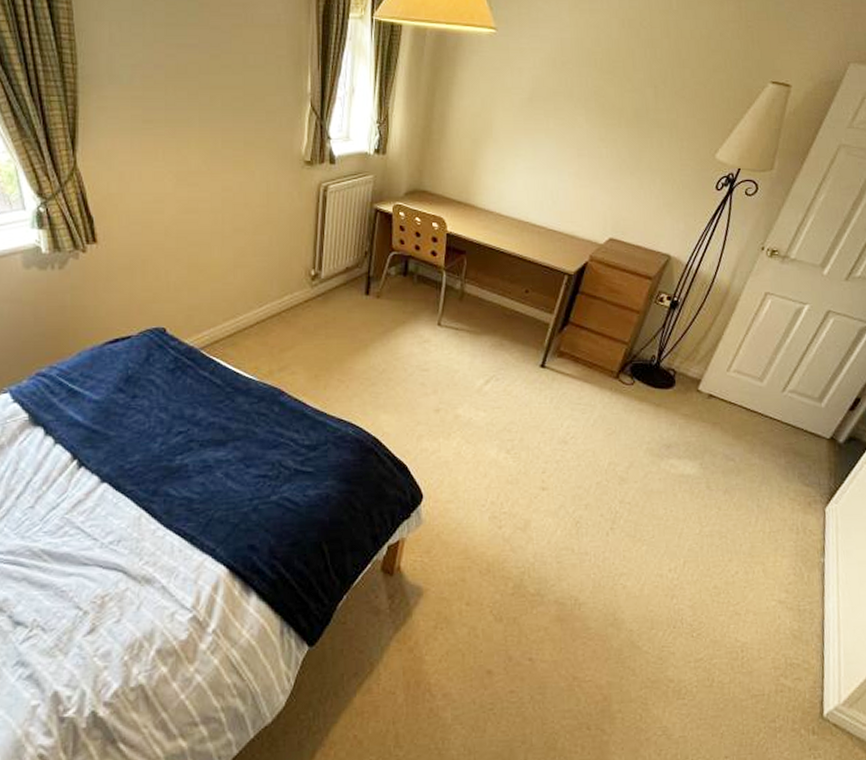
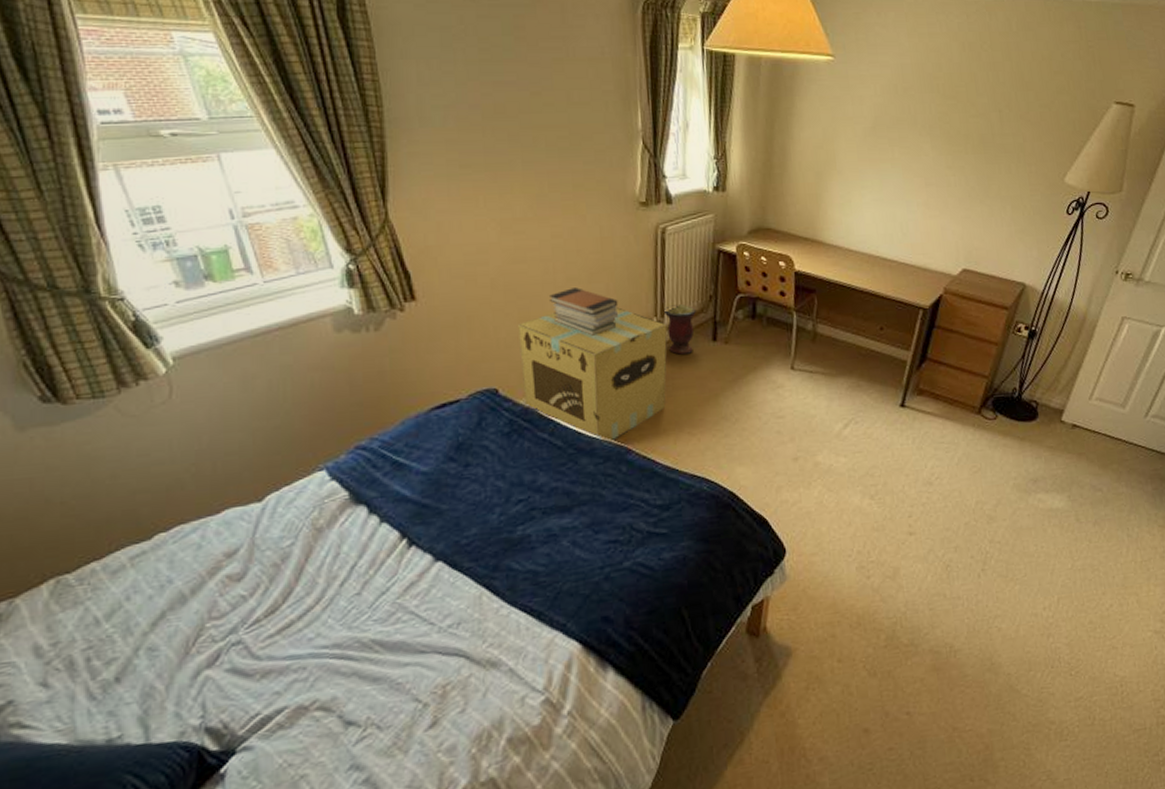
cardboard box: none [187,258,324,383] -> present [518,307,668,442]
book stack: none [217,238,280,284] -> present [550,288,619,336]
vase: none [321,259,352,306] -> present [663,304,696,355]

